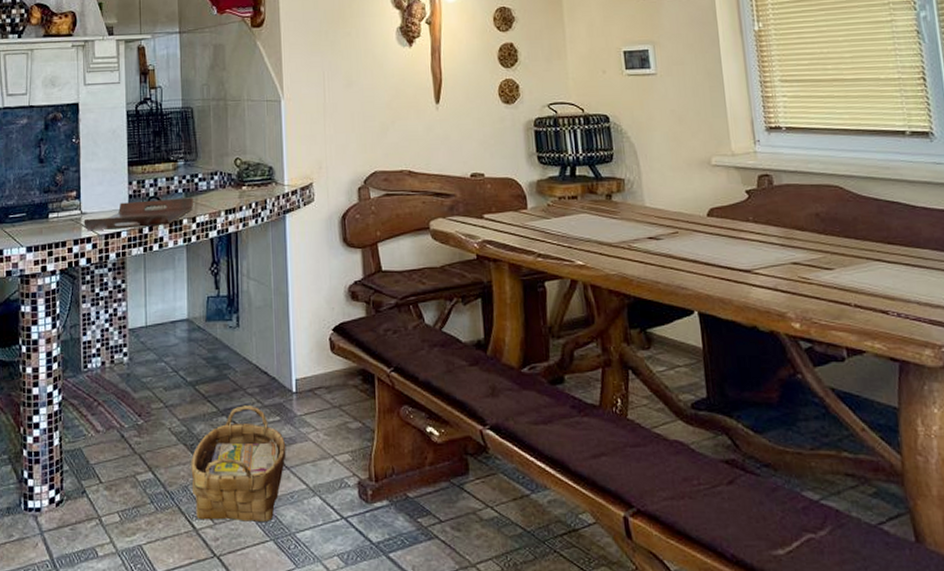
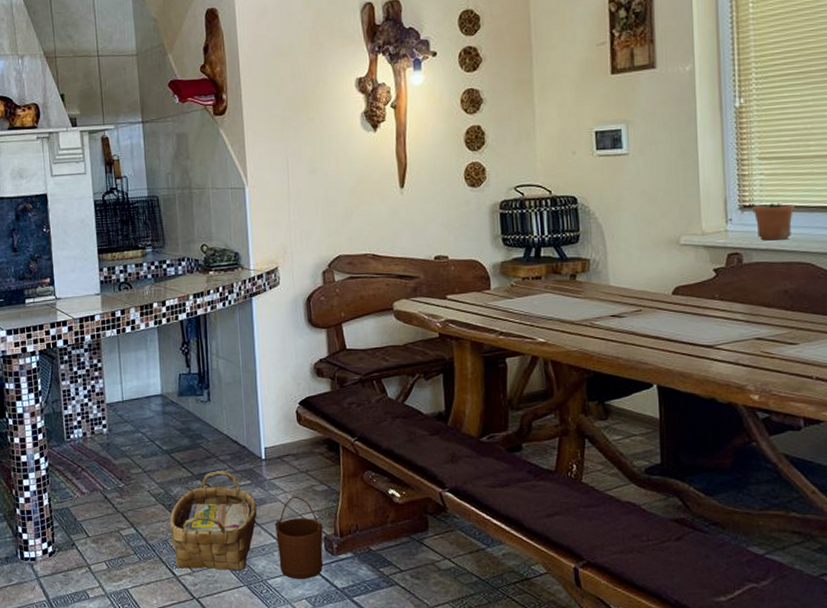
serving tray: present [84,197,194,231] -> none [58,282,163,315]
bucket: none [304,434,358,532] -> present [274,496,324,579]
planter: none [778,125,819,163] -> present [752,202,795,241]

